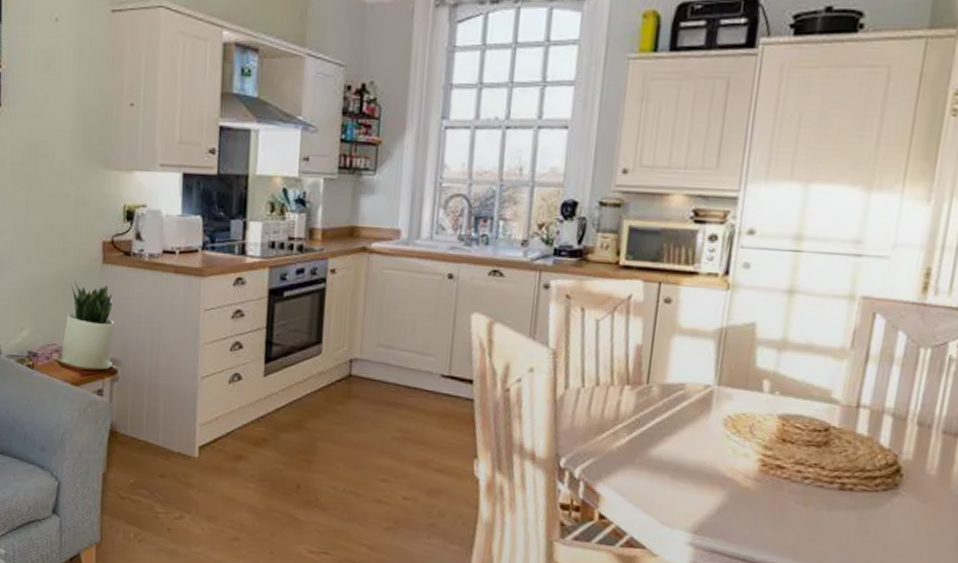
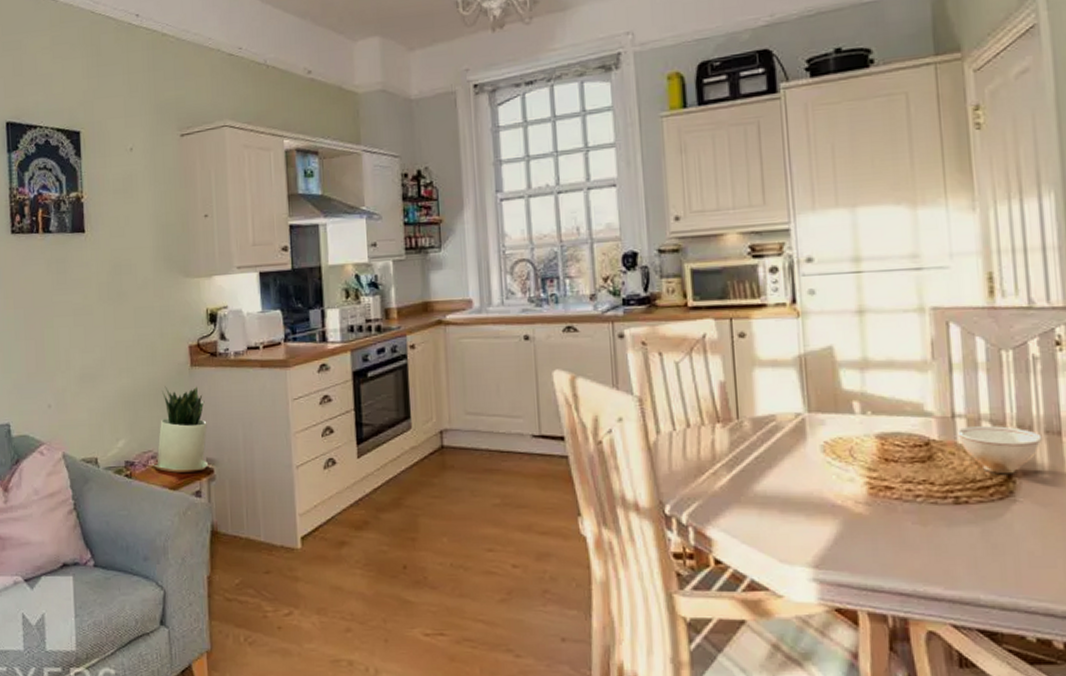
bowl: none [858,417,939,468] -> present [957,425,1042,475]

